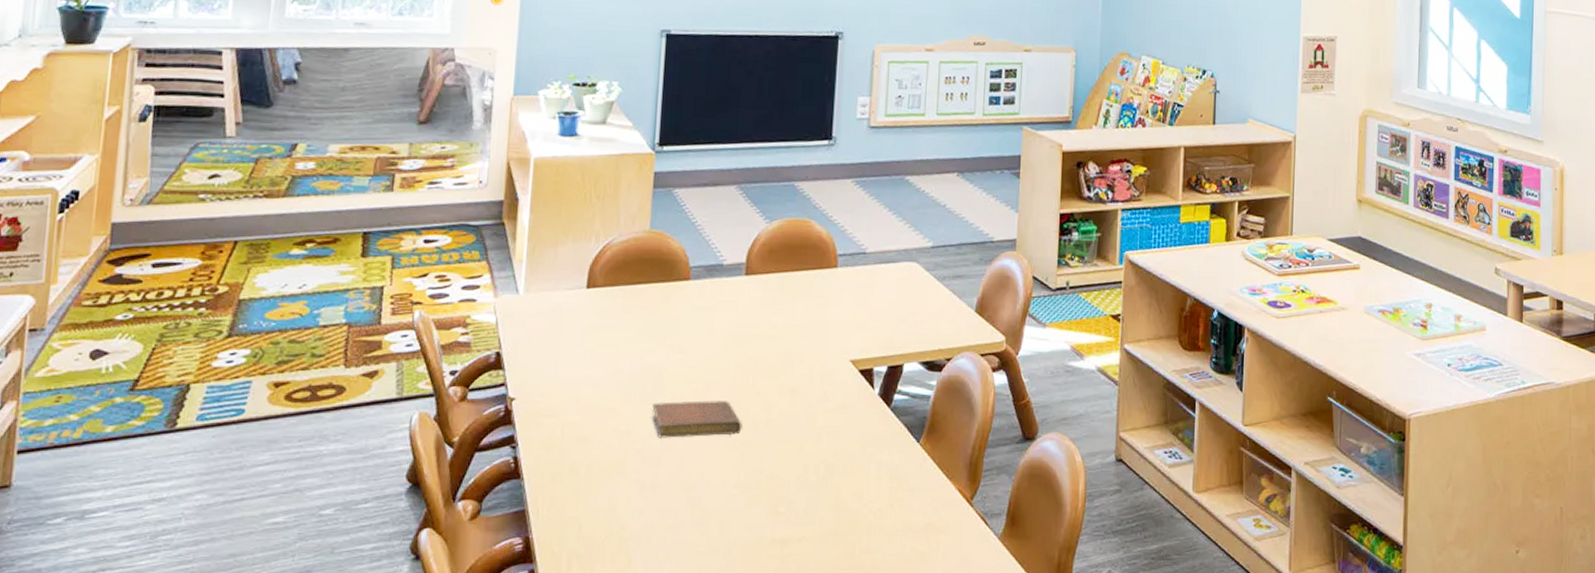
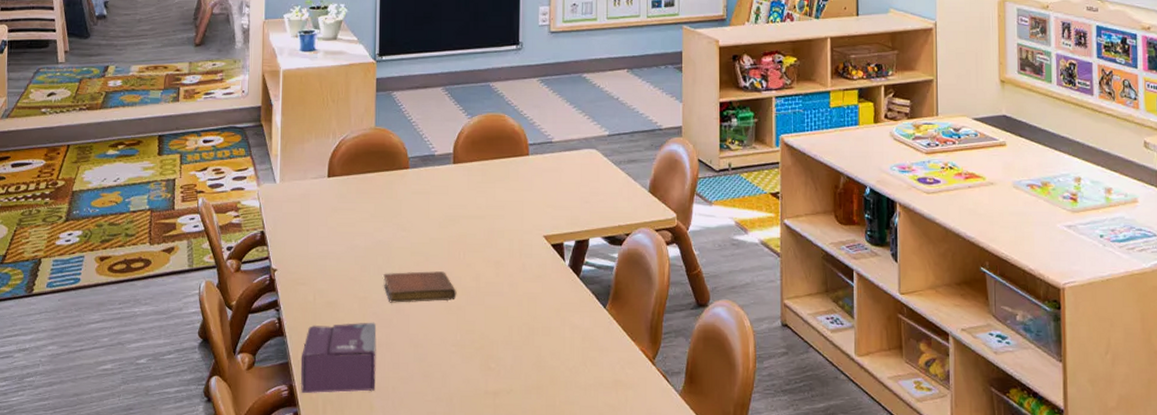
tissue box: none [539,460,641,548] -> present [300,322,377,394]

